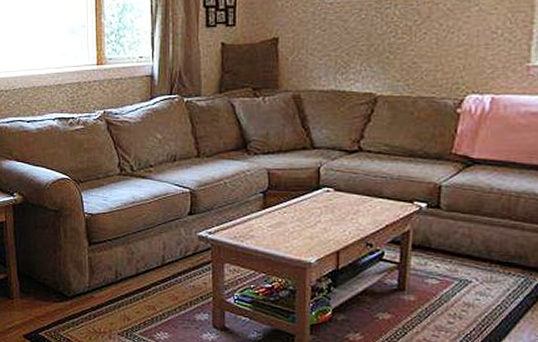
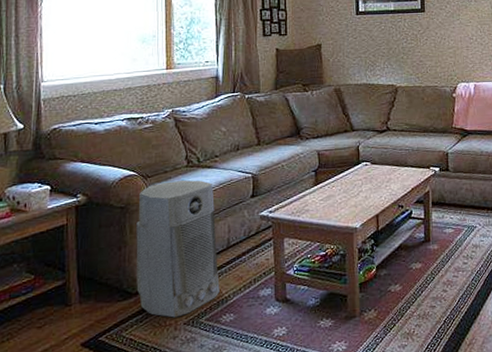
air purifier: none [70,188,154,327] -> present [136,179,220,318]

